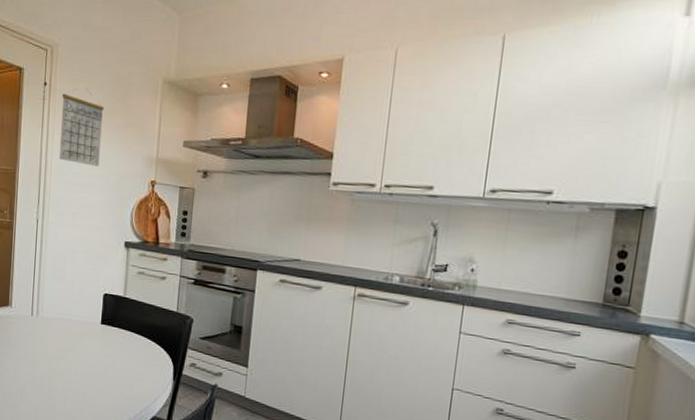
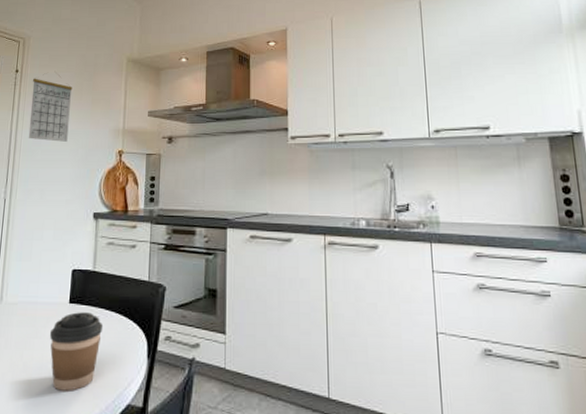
coffee cup: none [82,332,133,400] -> present [49,312,104,391]

